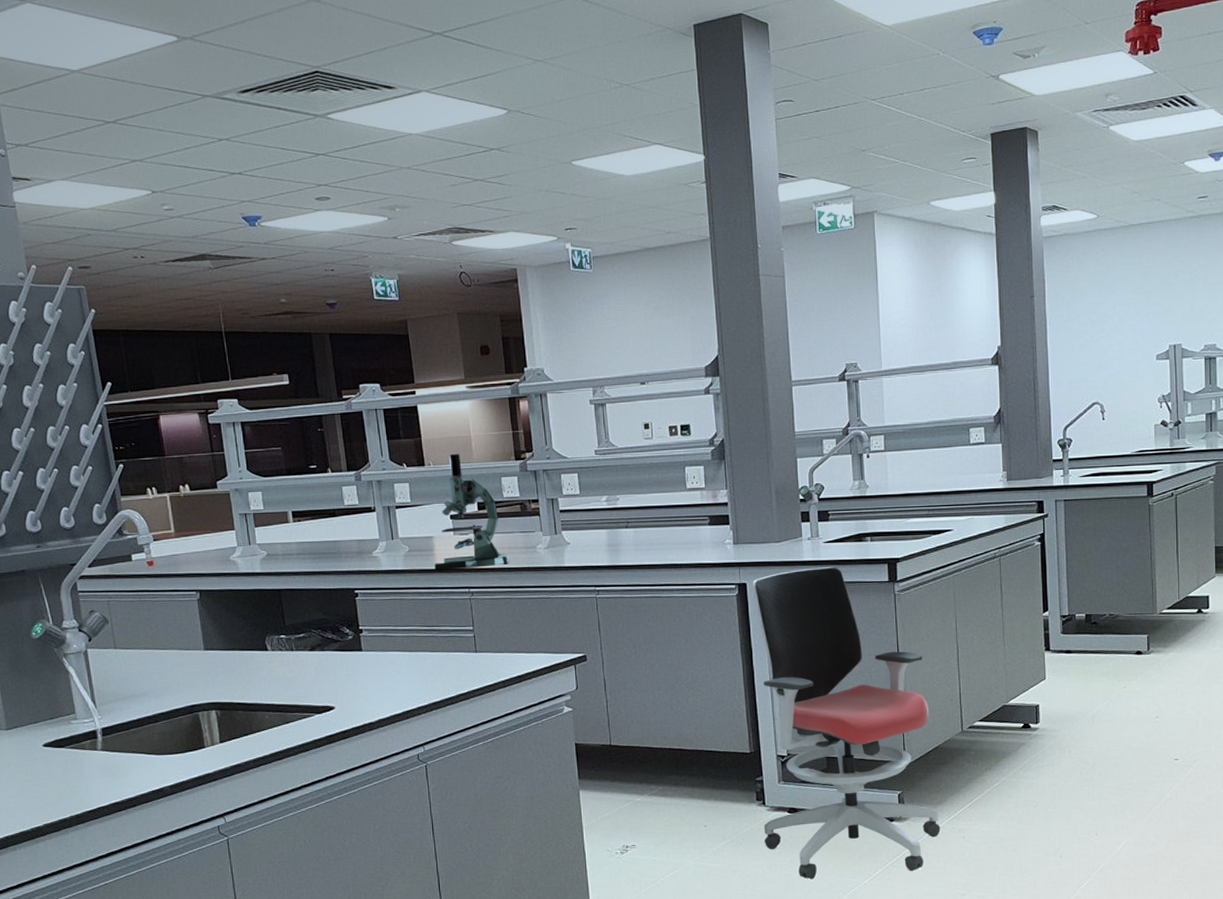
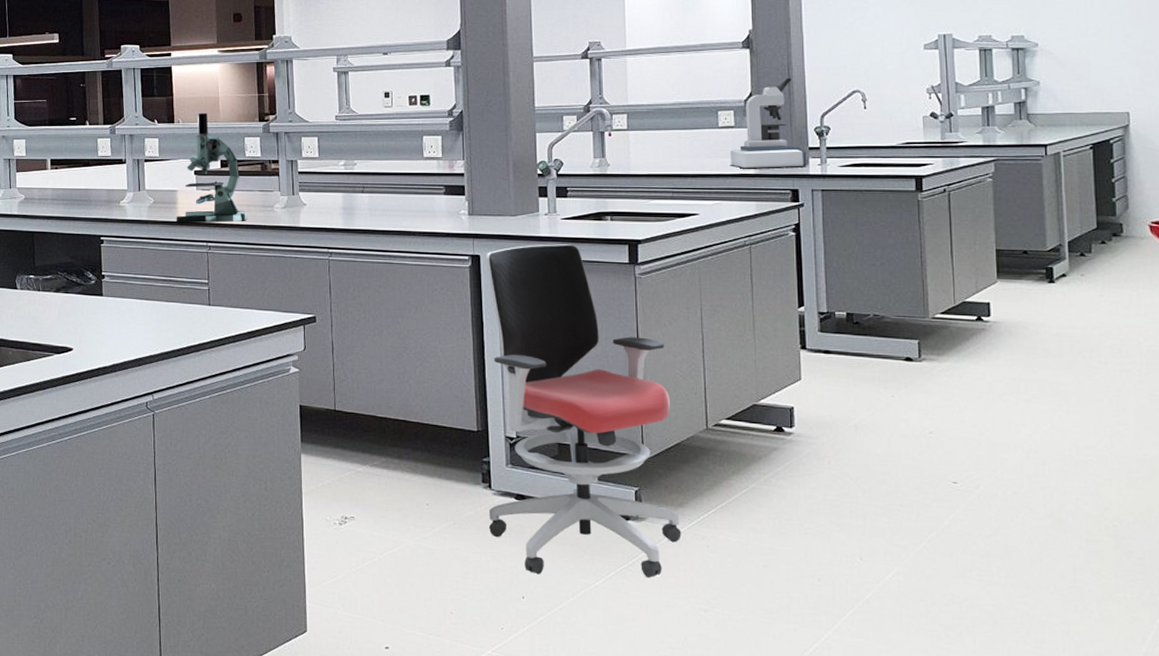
microscope: none [981,392,1051,484] -> present [730,77,807,169]

